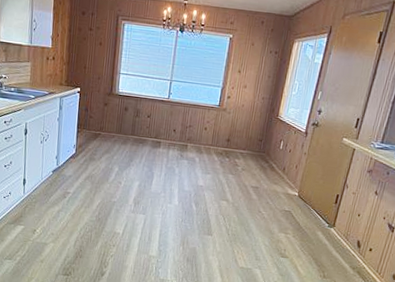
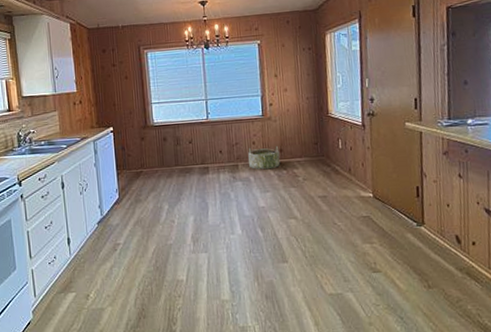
basket: none [197,132,227,155] -> present [248,146,281,170]

